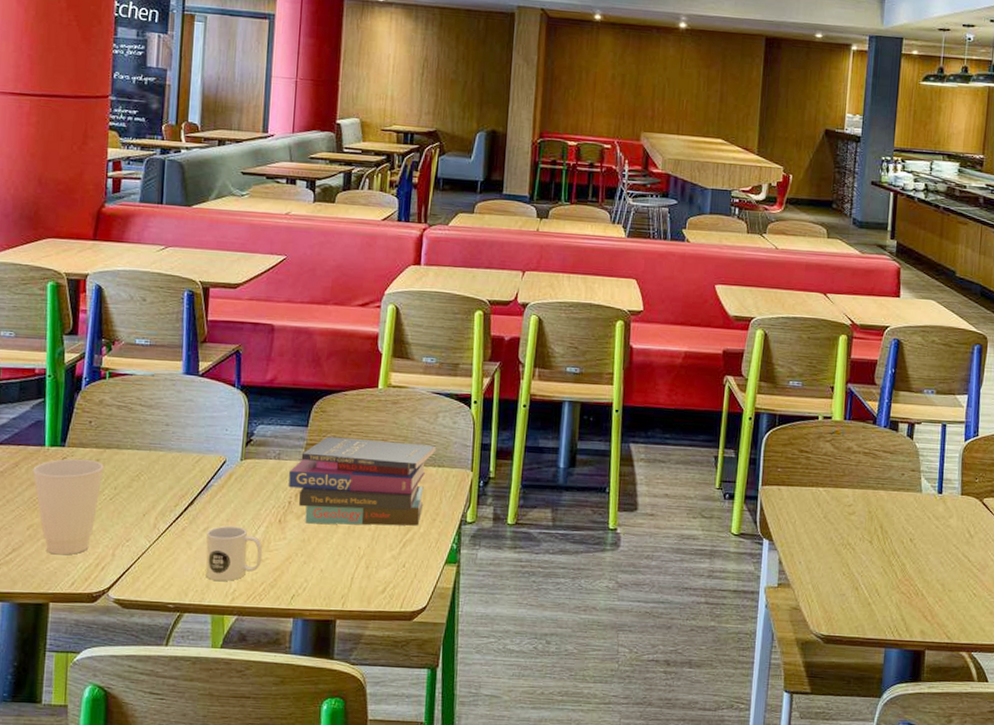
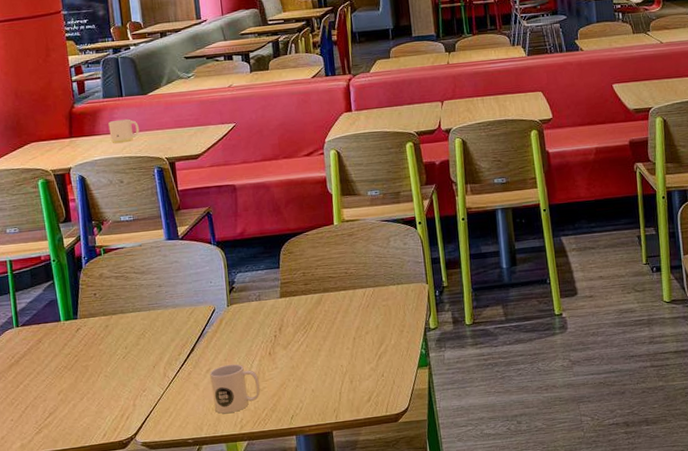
cup: present [32,458,104,555] -> none [54,326,114,413]
mug: none [140,229,175,257] -> present [108,118,140,144]
books: present [288,436,436,526] -> none [270,266,393,352]

